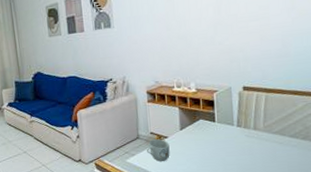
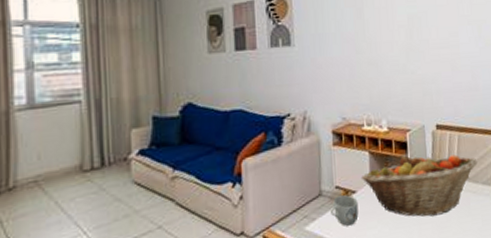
fruit basket: none [172,111,285,160] -> present [361,154,478,217]

